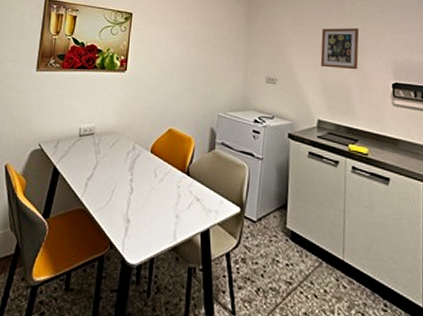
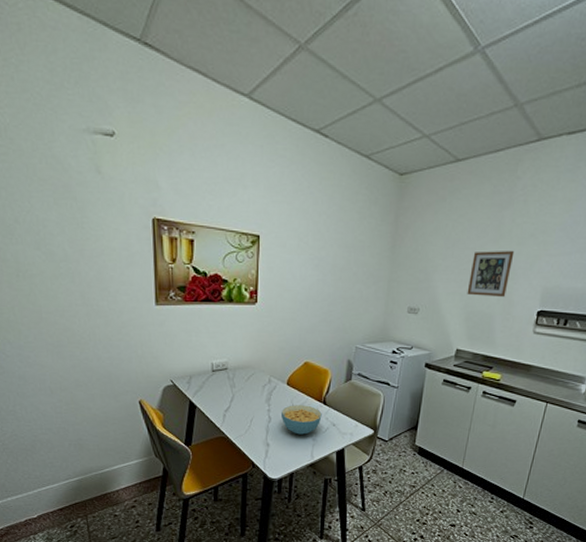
cereal bowl: none [143,175,185,210] -> present [280,405,322,435]

